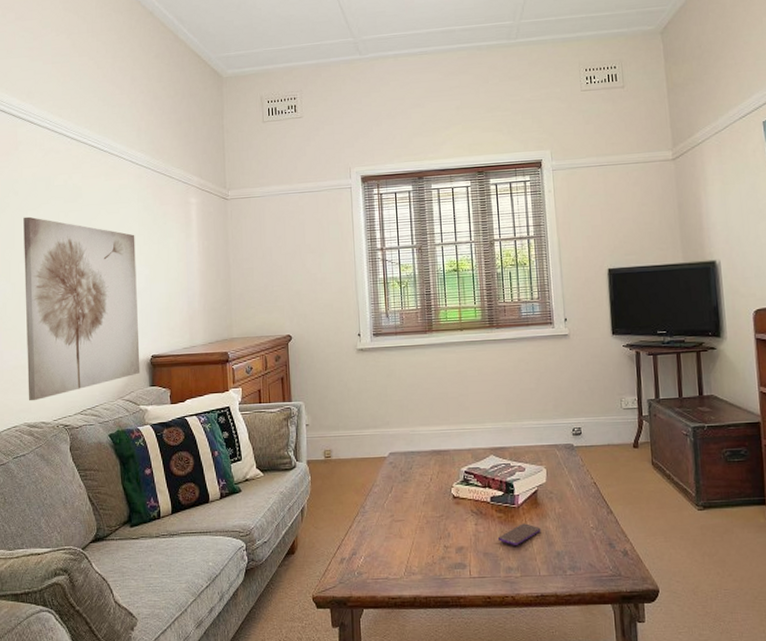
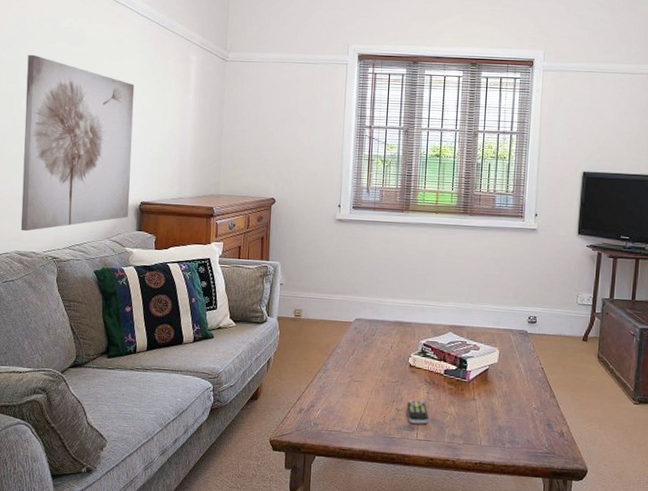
remote control: none [454,534,480,560] -> present [406,400,429,424]
smartphone: present [497,523,541,545] -> none [446,397,487,416]

